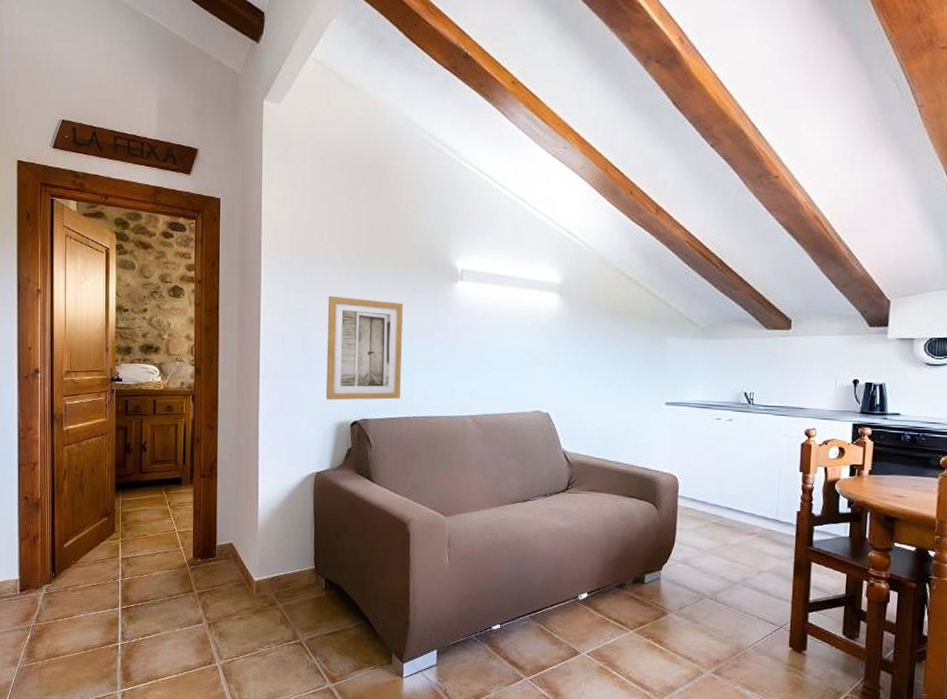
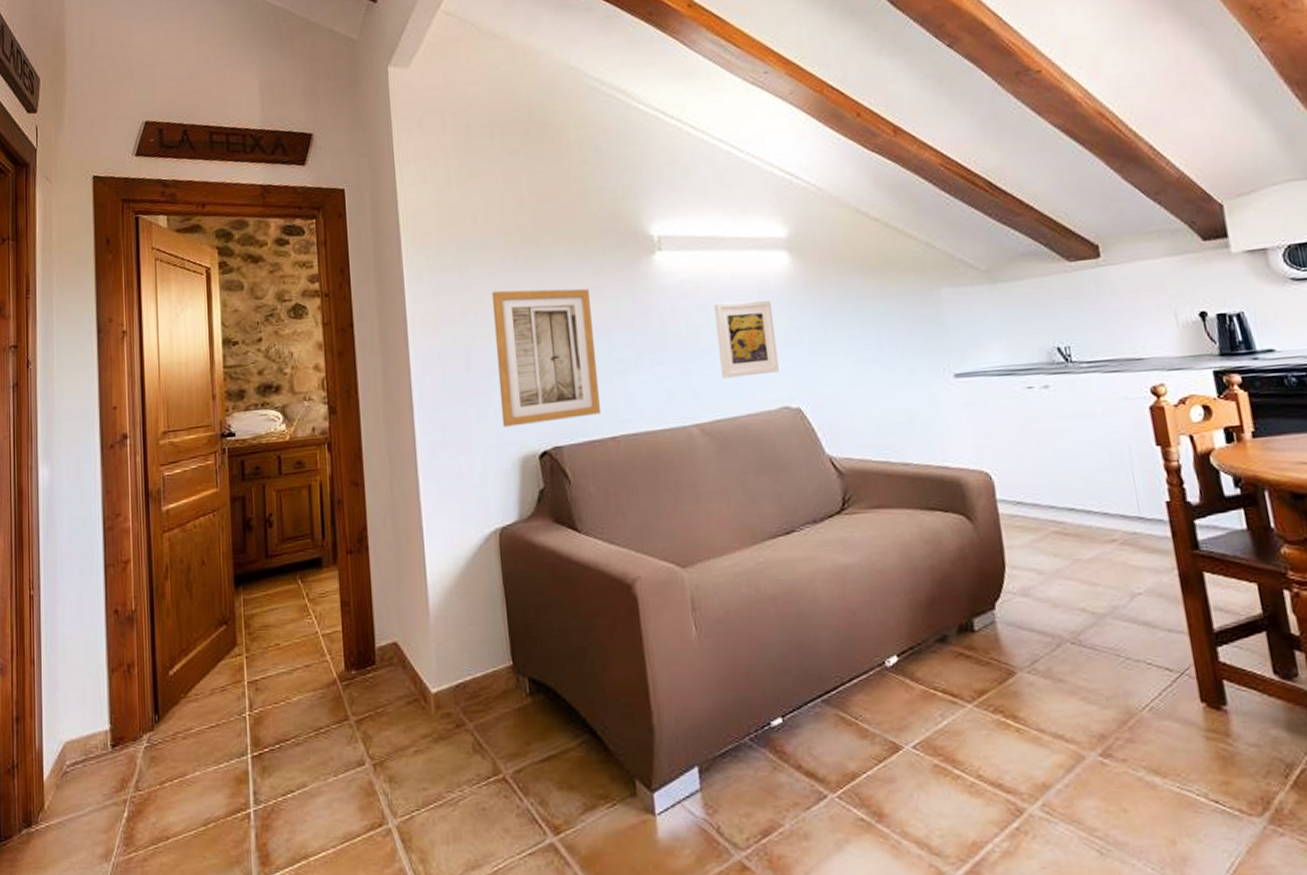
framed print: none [495,327,539,385] -> present [714,300,779,379]

